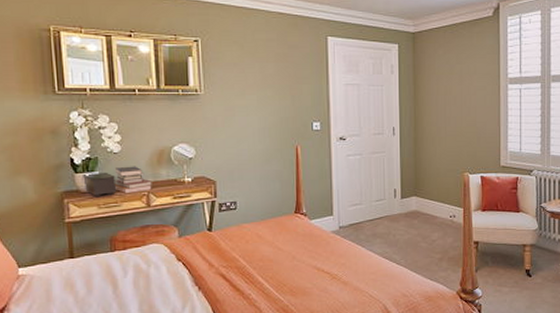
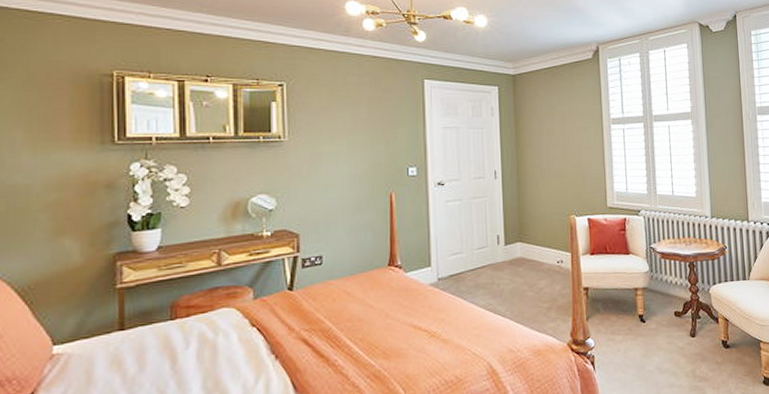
jewelry box: present [83,172,117,198] -> none [142,228,182,258]
books: present [114,166,152,194] -> none [179,221,224,253]

